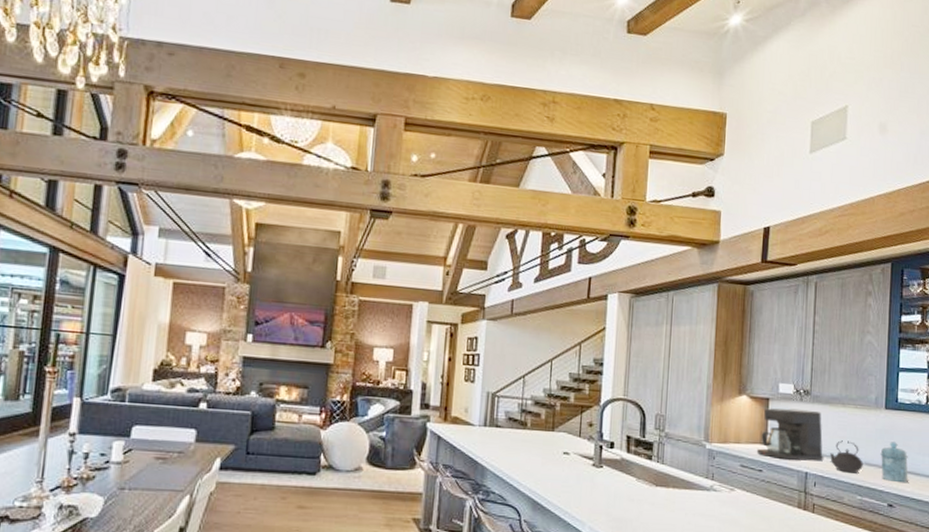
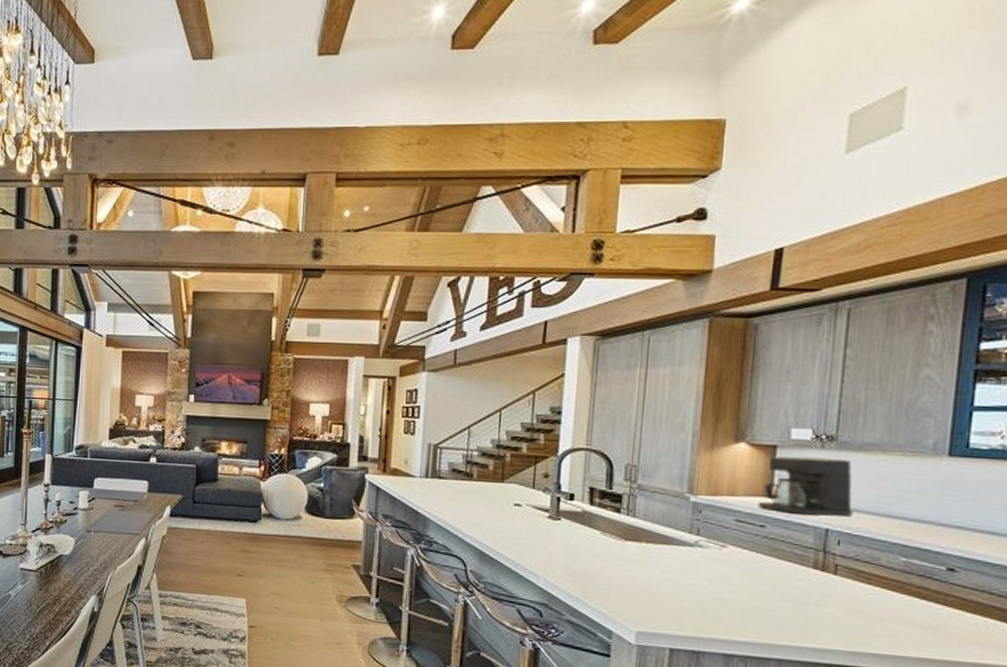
kettle: present [829,440,863,473] -> none [861,493,912,531]
canister: present [880,441,908,483] -> none [938,495,982,544]

